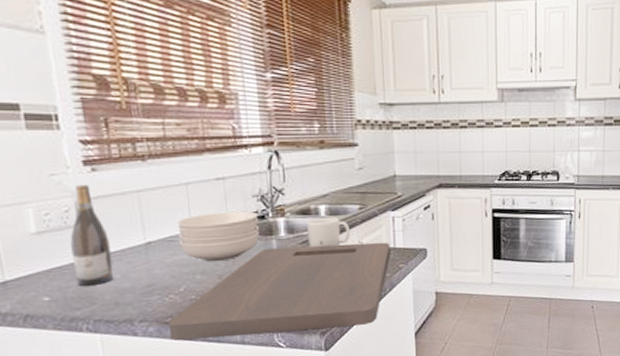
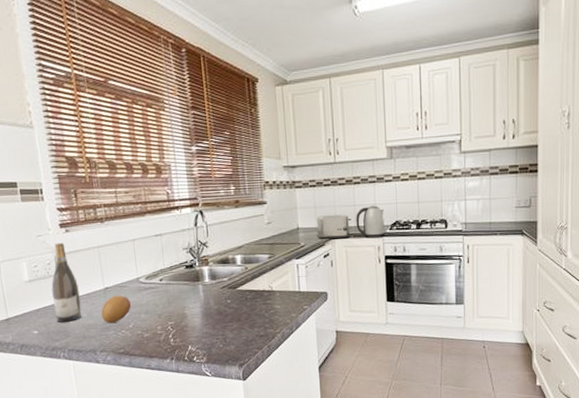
fruit: none [141,251,183,287] -> present [101,295,132,324]
cutting board: present [168,242,391,341] -> none [121,286,296,368]
bowl: present [177,211,260,262] -> none [126,261,190,304]
mug: present [306,217,351,247] -> none [225,265,262,291]
toaster: none [416,162,456,190] -> present [316,214,351,240]
kettle: none [461,153,493,189] -> present [356,205,385,238]

